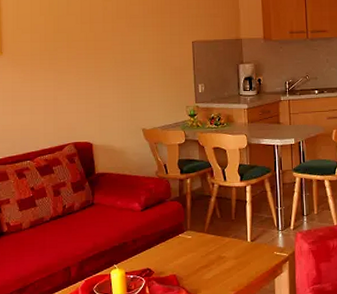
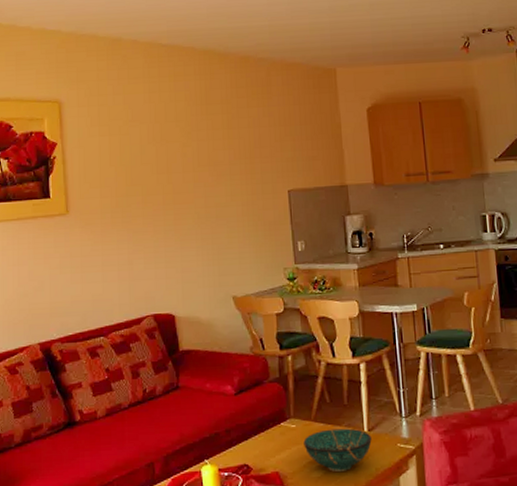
decorative bowl: none [197,239,254,274] -> present [303,428,372,472]

